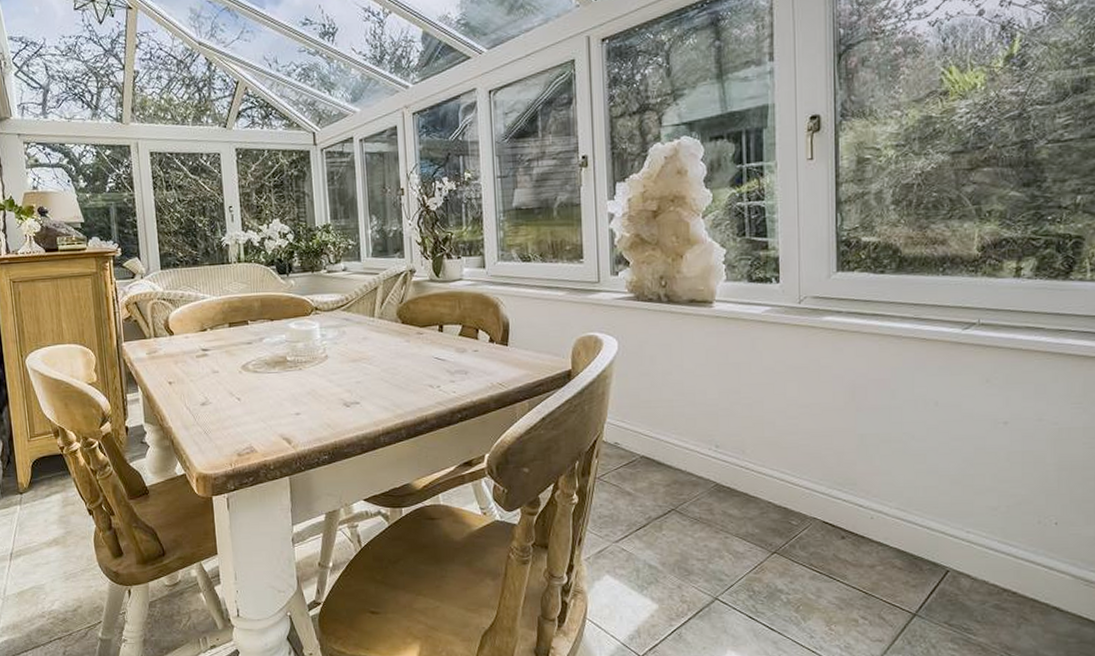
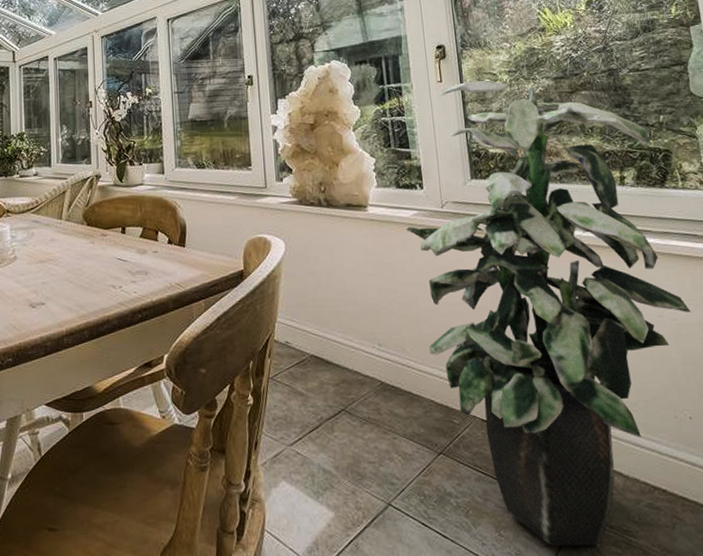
indoor plant: none [756,156,1077,642] -> present [406,80,691,546]

